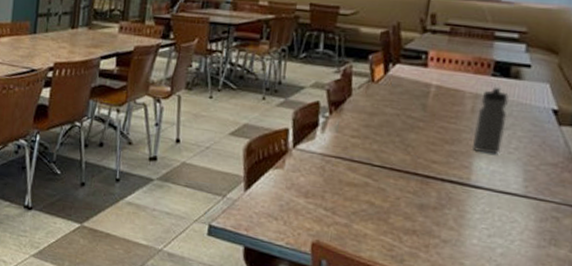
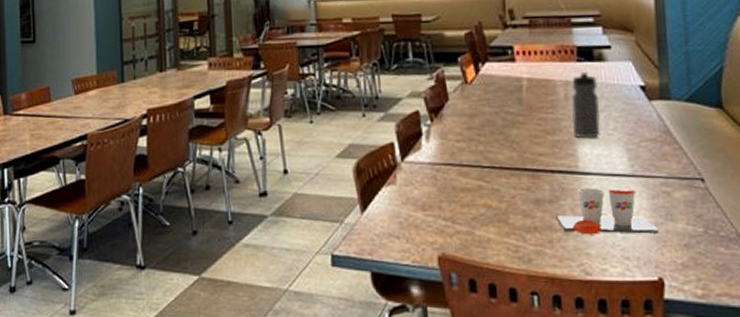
cup: none [437,200,540,256] -> present [556,186,659,235]

